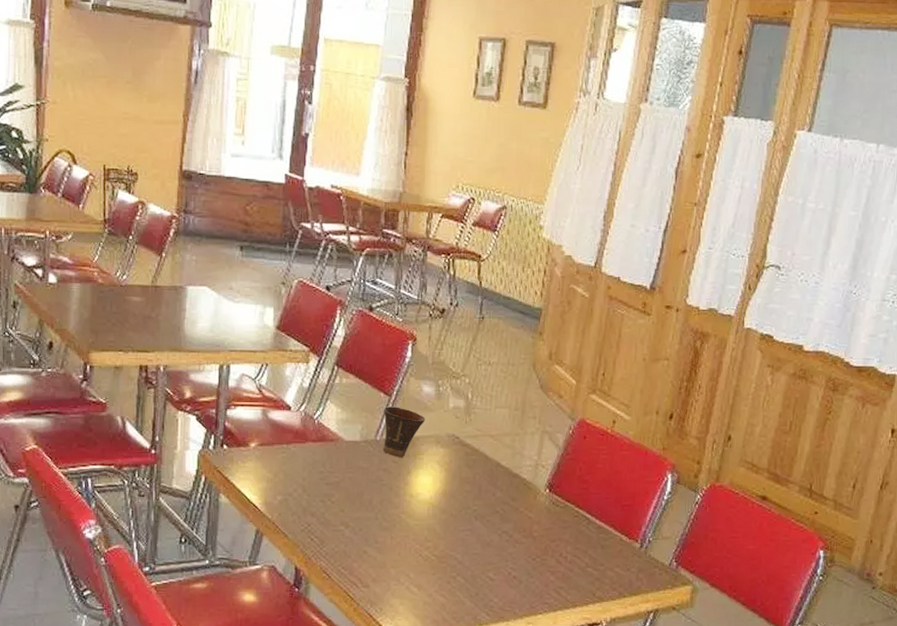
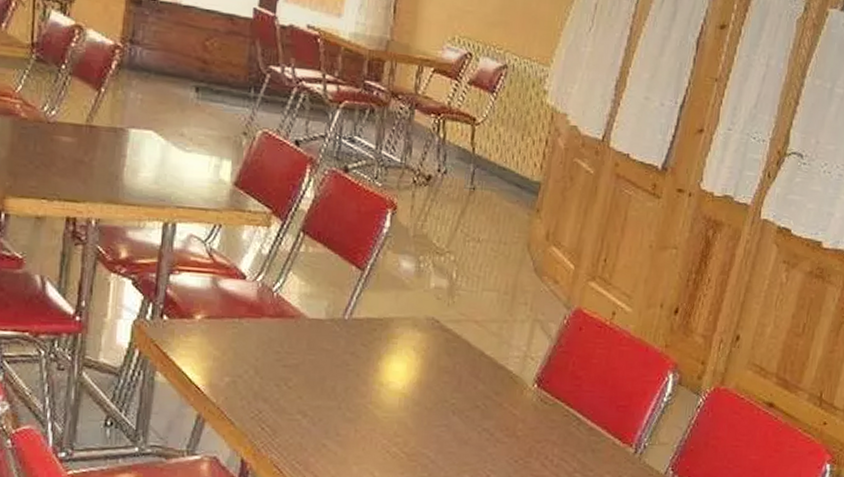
cup: present [382,406,426,457] -> none [351,282,402,340]

